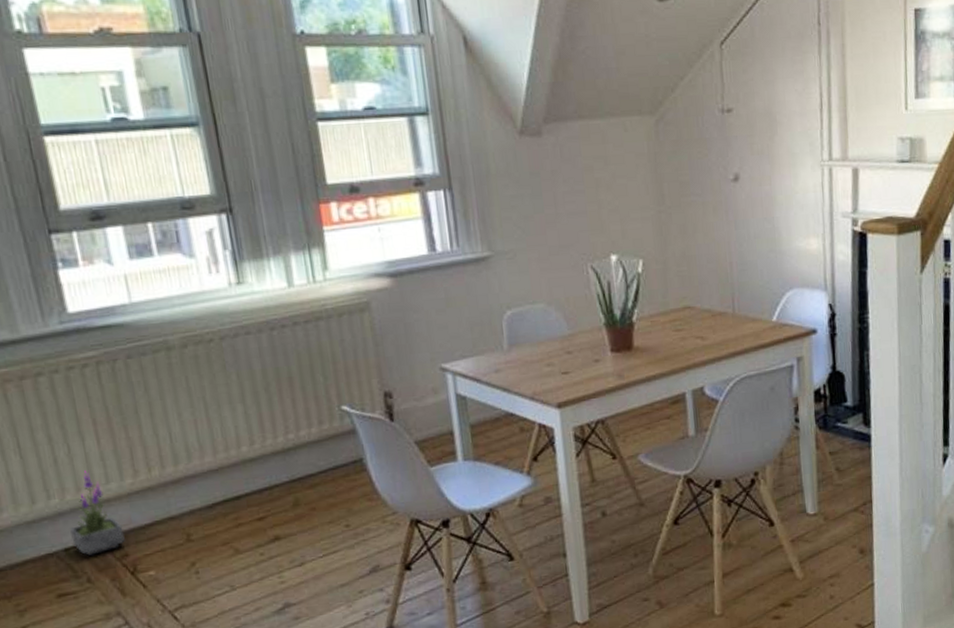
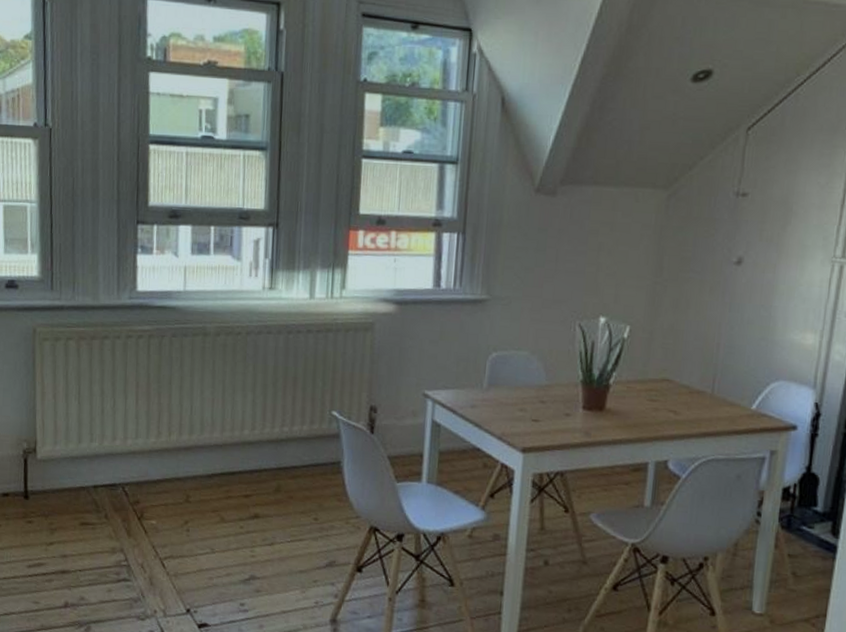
potted plant: present [70,470,125,556] -> none [101,424,140,497]

